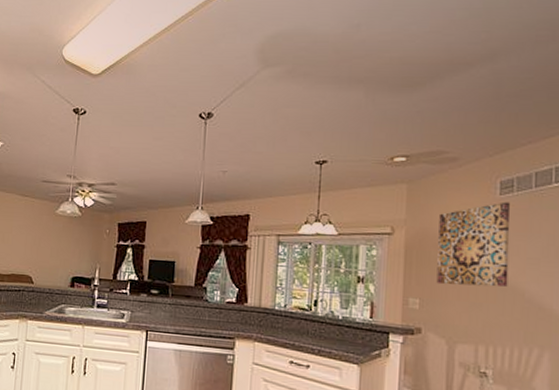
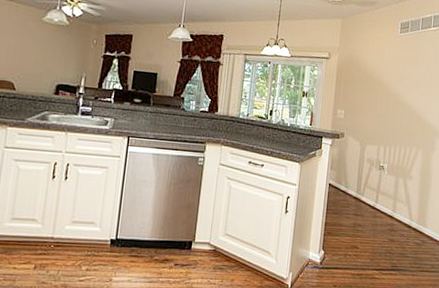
wall art: present [436,201,511,287] -> none [356,38,406,102]

